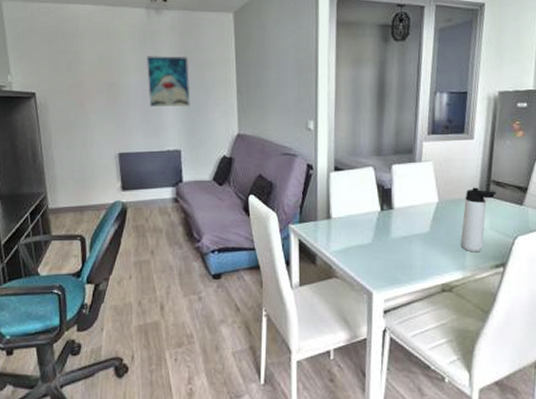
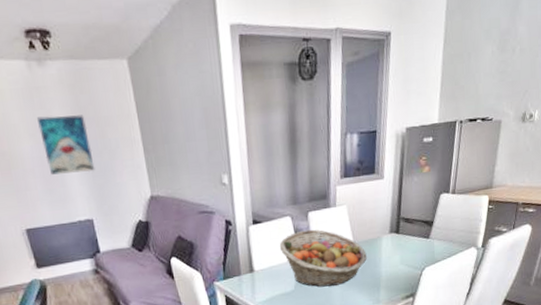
fruit basket: none [359,182,453,243] -> present [279,229,367,287]
thermos bottle: present [460,187,496,253] -> none [374,225,405,287]

